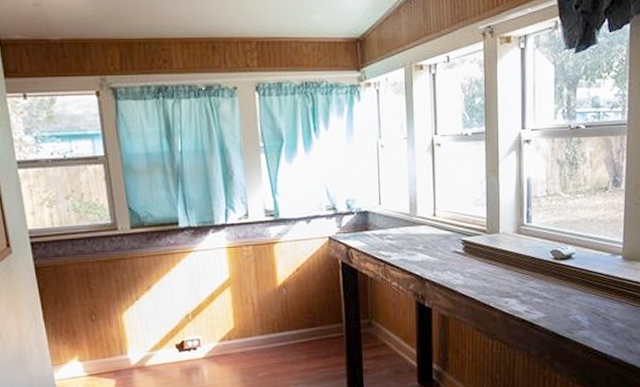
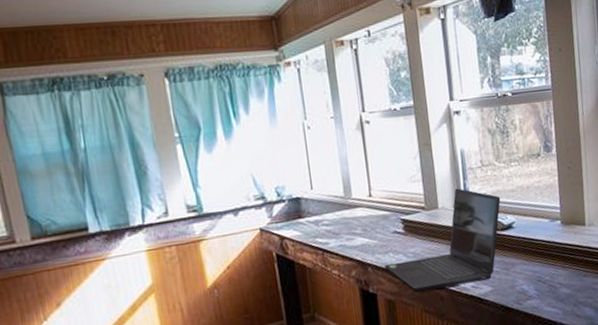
laptop: none [442,215,563,312] -> present [385,188,501,294]

